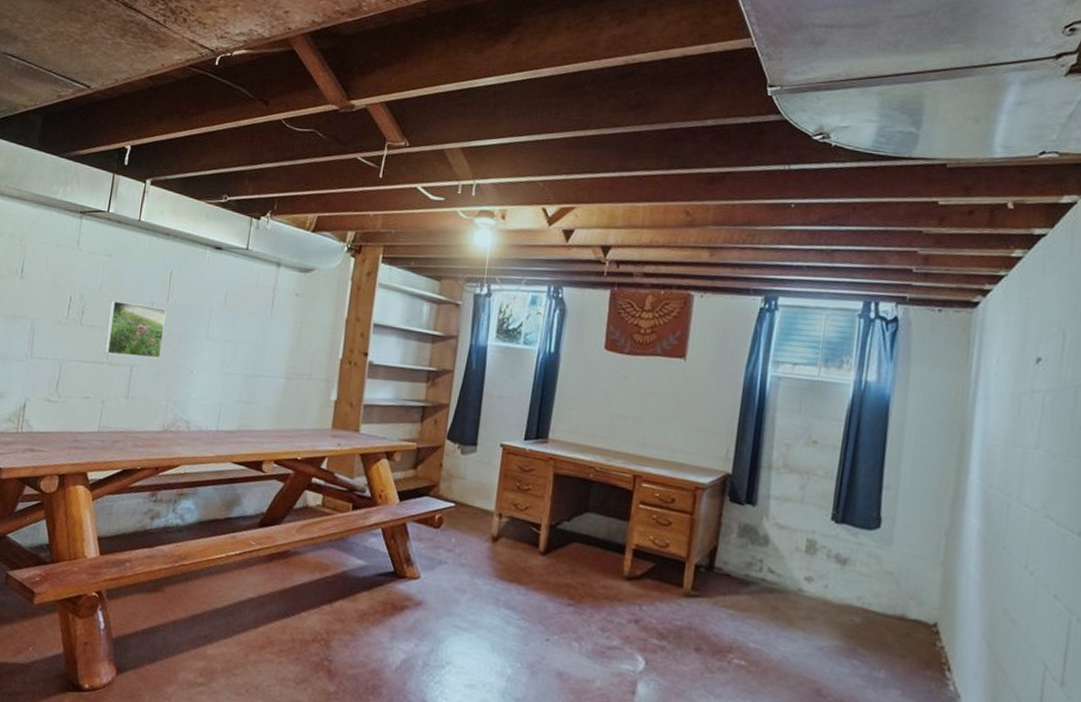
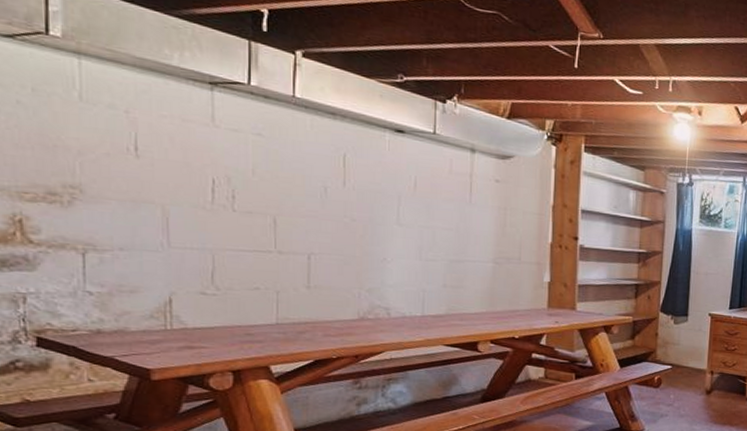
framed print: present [104,300,167,359] -> none [269,183,345,247]

